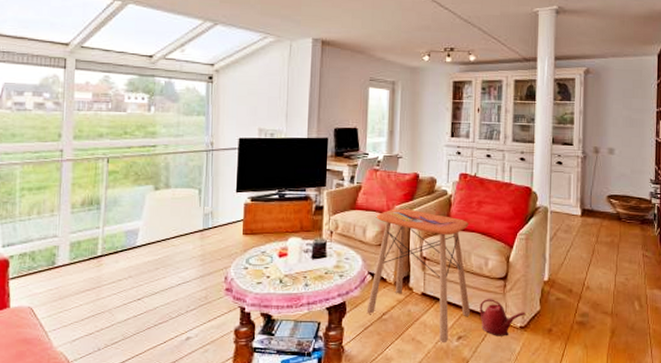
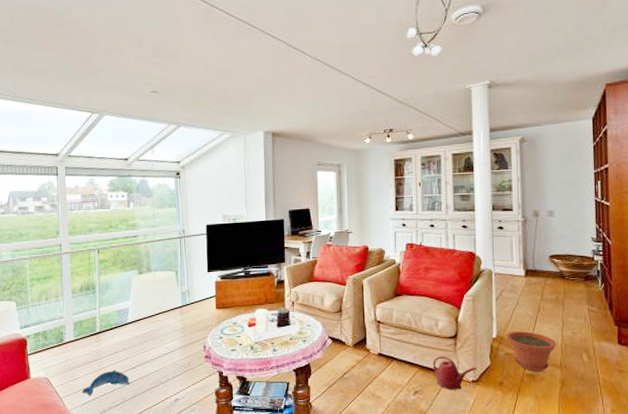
plush toy: none [73,300,134,331] -> present [82,369,130,396]
side table: present [366,208,471,344] -> none [329,278,425,398]
plant pot: none [558,275,609,320] -> present [506,331,556,372]

